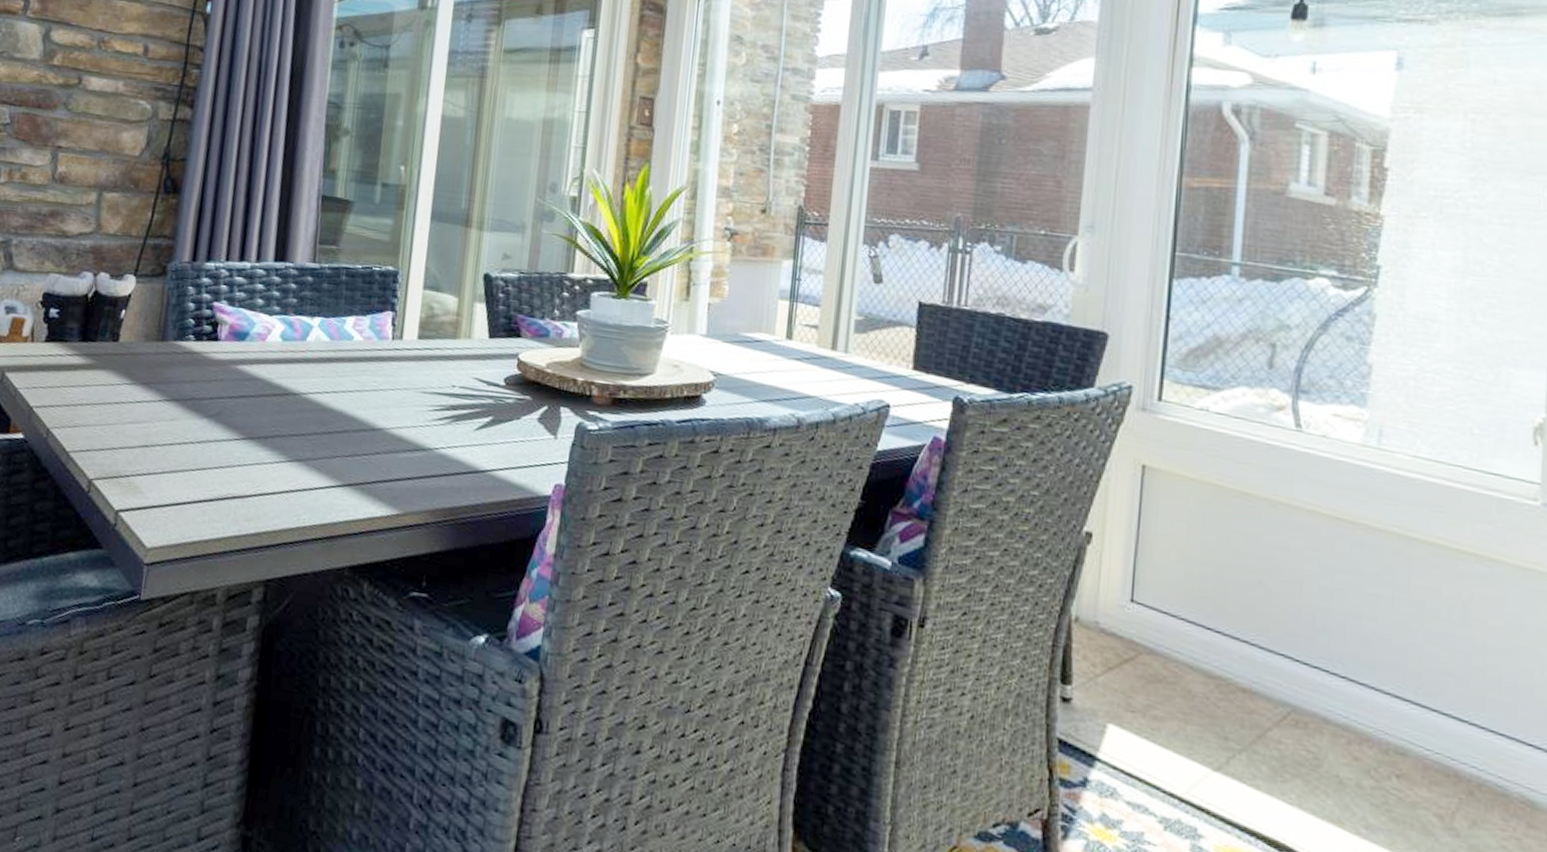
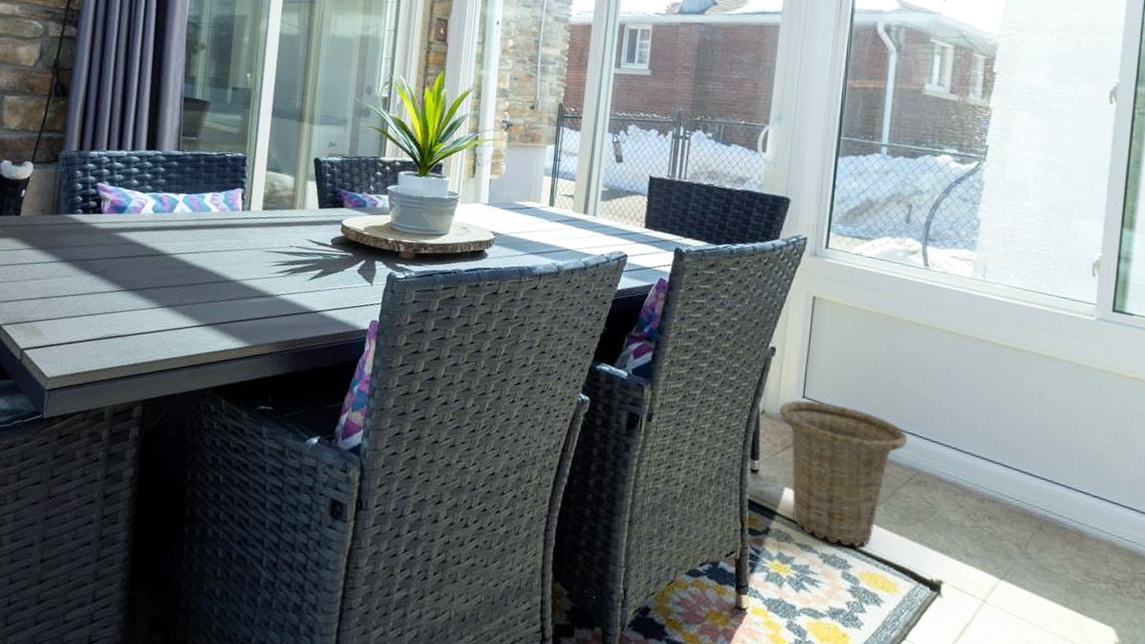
basket: none [1097,605,1278,810] -> present [778,400,908,547]

